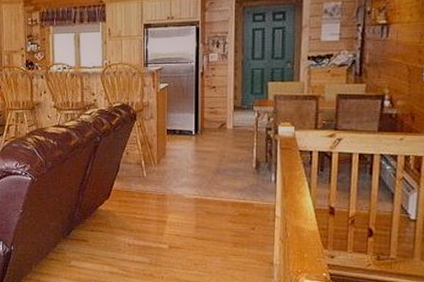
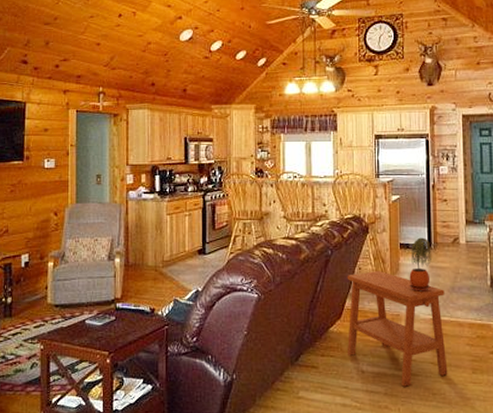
side table: none [114,155,210,258] -> present [347,271,448,387]
potted plant: none [175,123,198,174] -> present [409,237,431,291]

